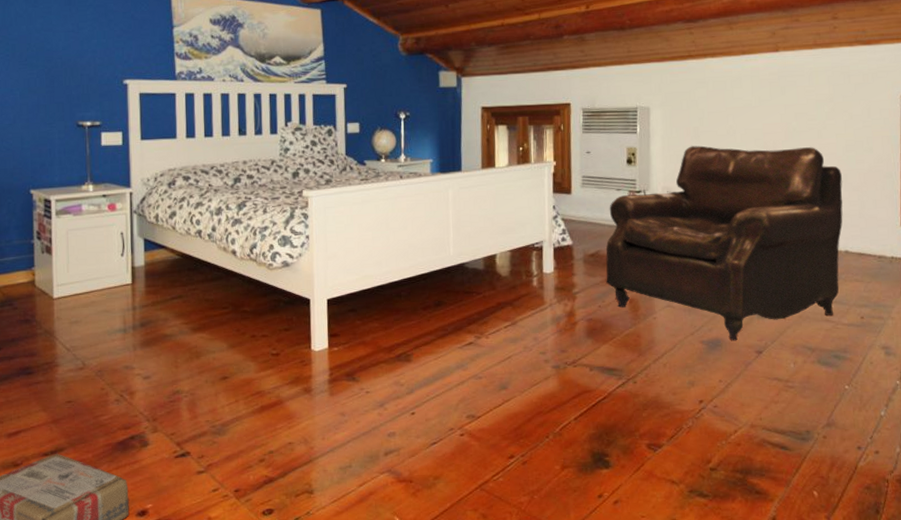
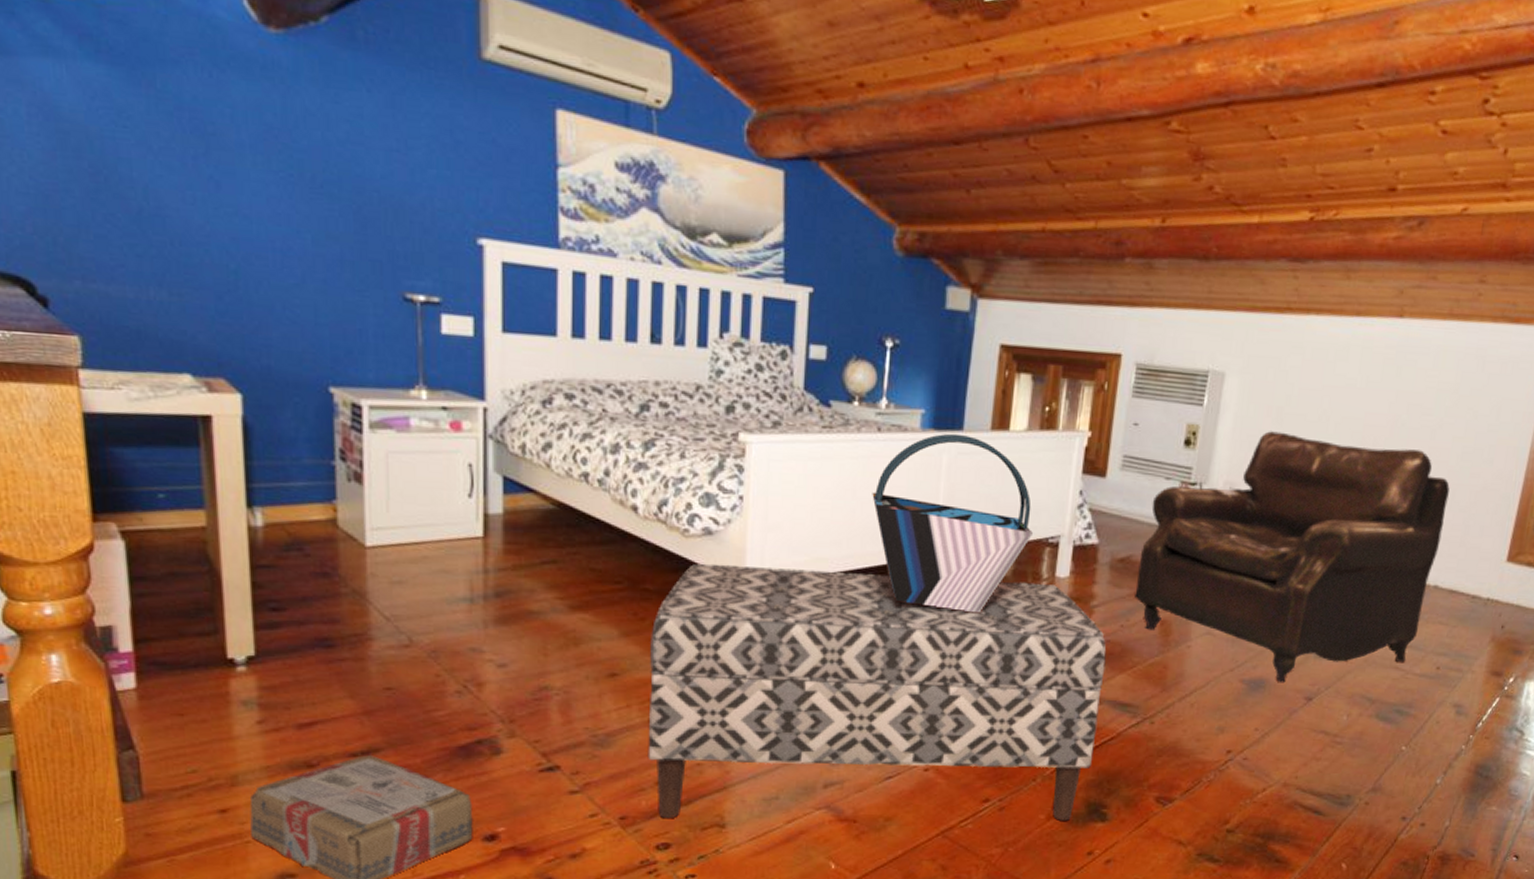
bench: none [250,279,592,488] -> present [648,563,1107,821]
tote bag: none [400,174,523,307] -> present [872,433,1034,614]

